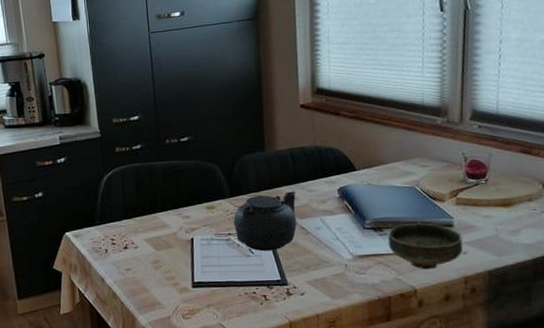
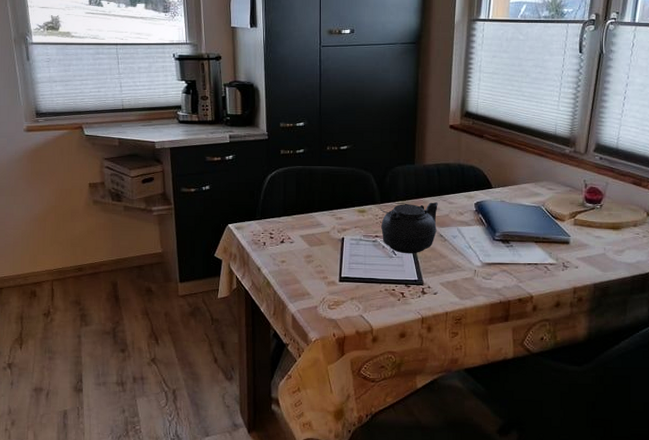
bowl: present [387,223,464,270] -> none [513,239,576,280]

